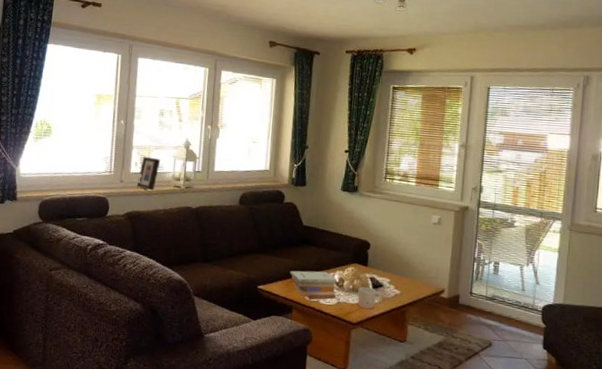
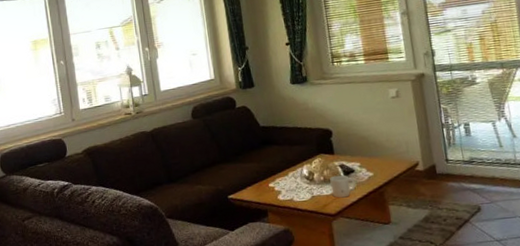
picture frame: present [137,156,161,191] -> none [88,90,107,123]
books: present [289,270,337,300] -> none [257,168,309,200]

